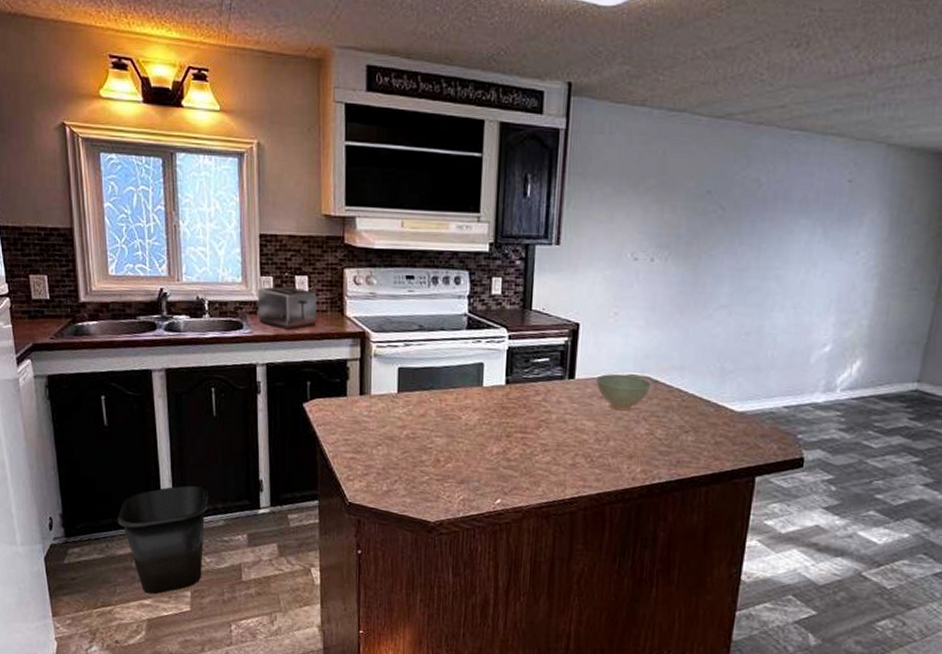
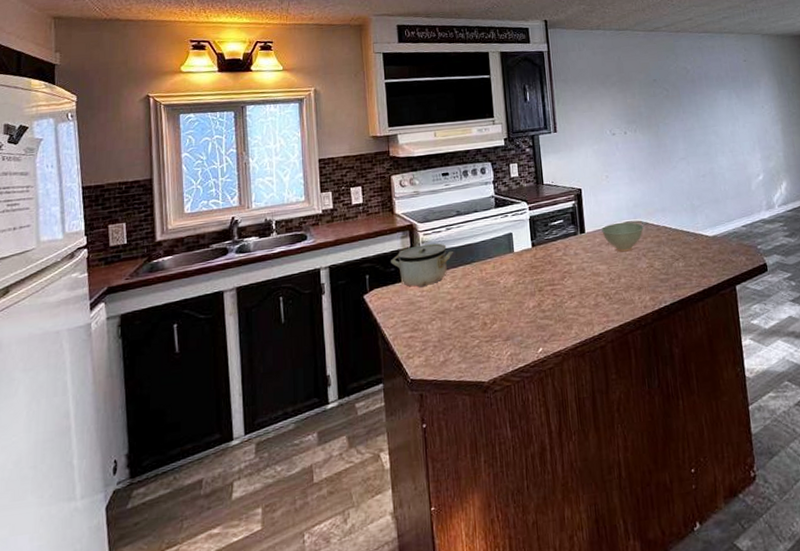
waste bin: present [117,484,208,594] -> none [186,392,279,521]
toaster: present [257,286,317,330] -> none [319,197,371,234]
saucepan: none [336,358,411,406] -> present [391,243,454,287]

